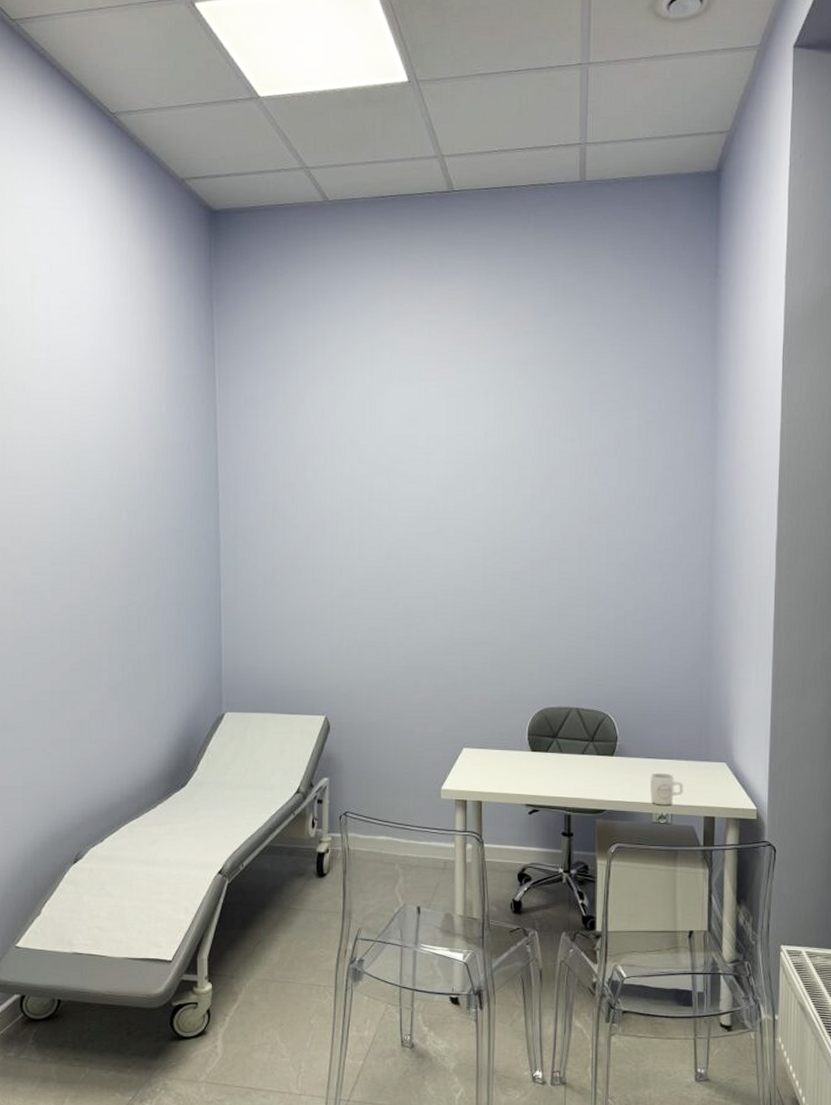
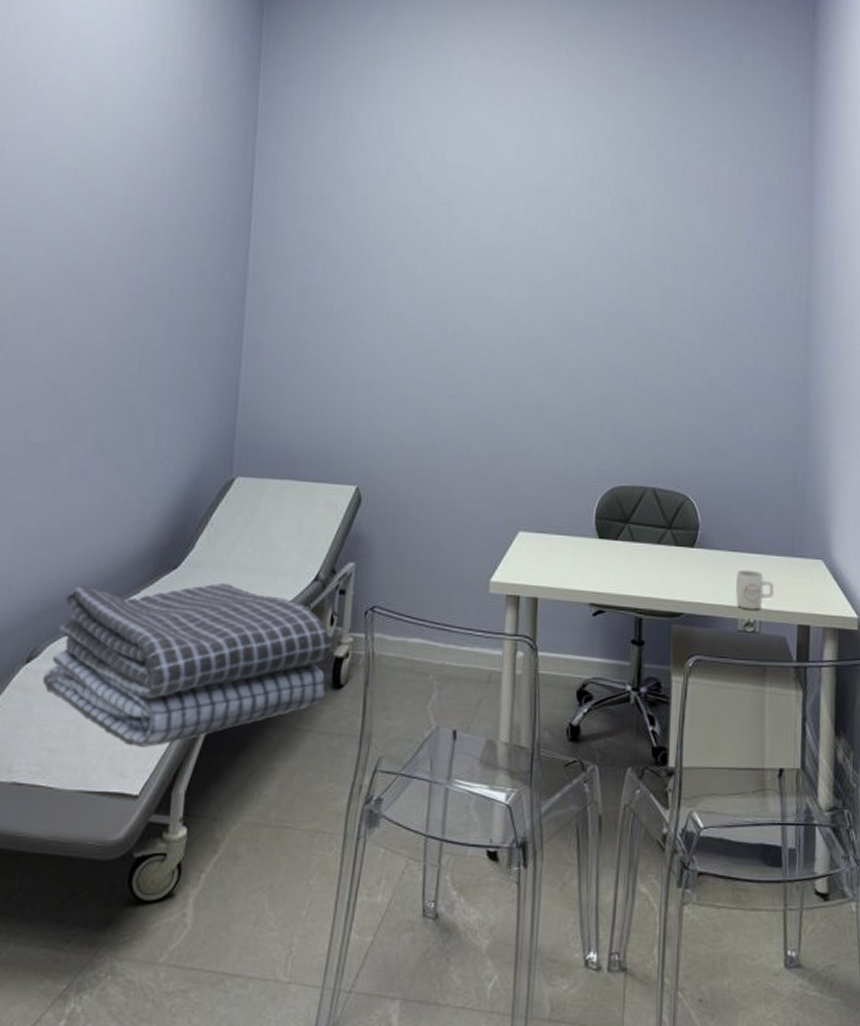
towel: none [87,798,315,924] -> present [42,583,332,747]

